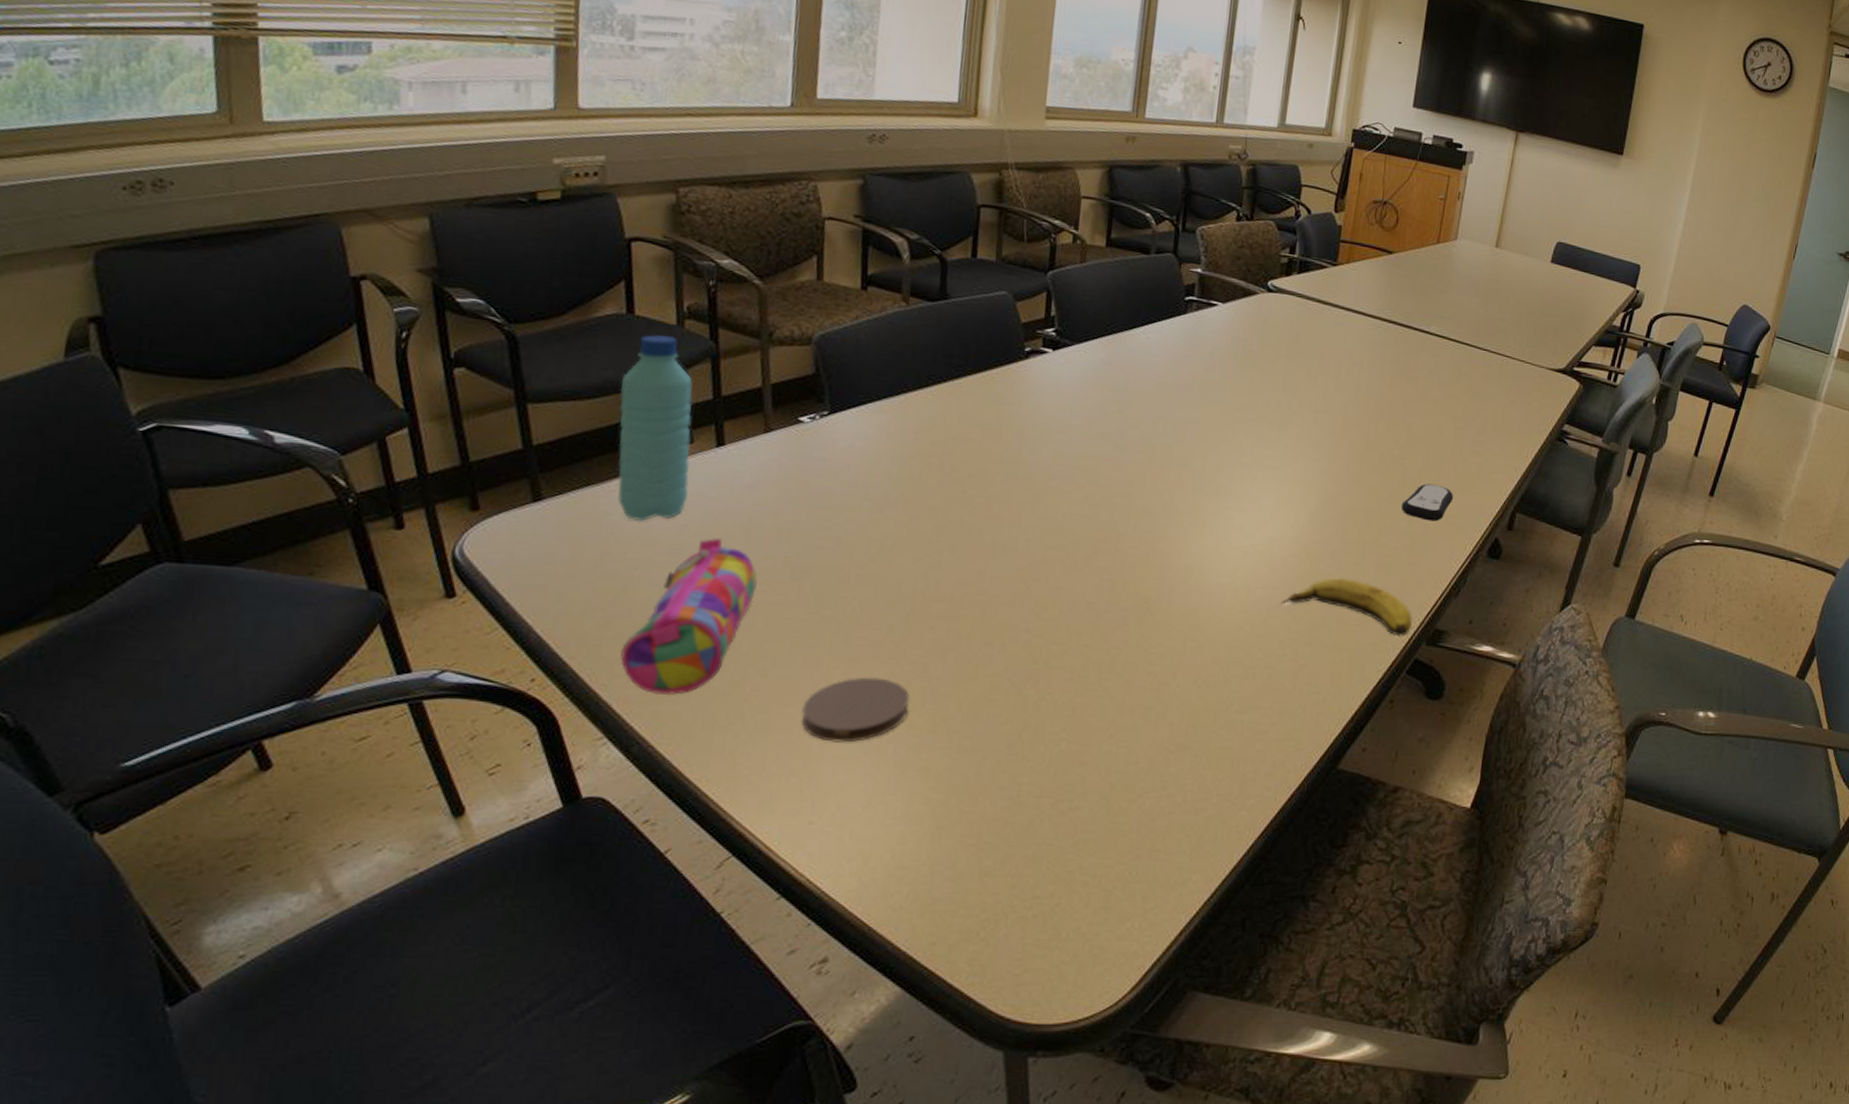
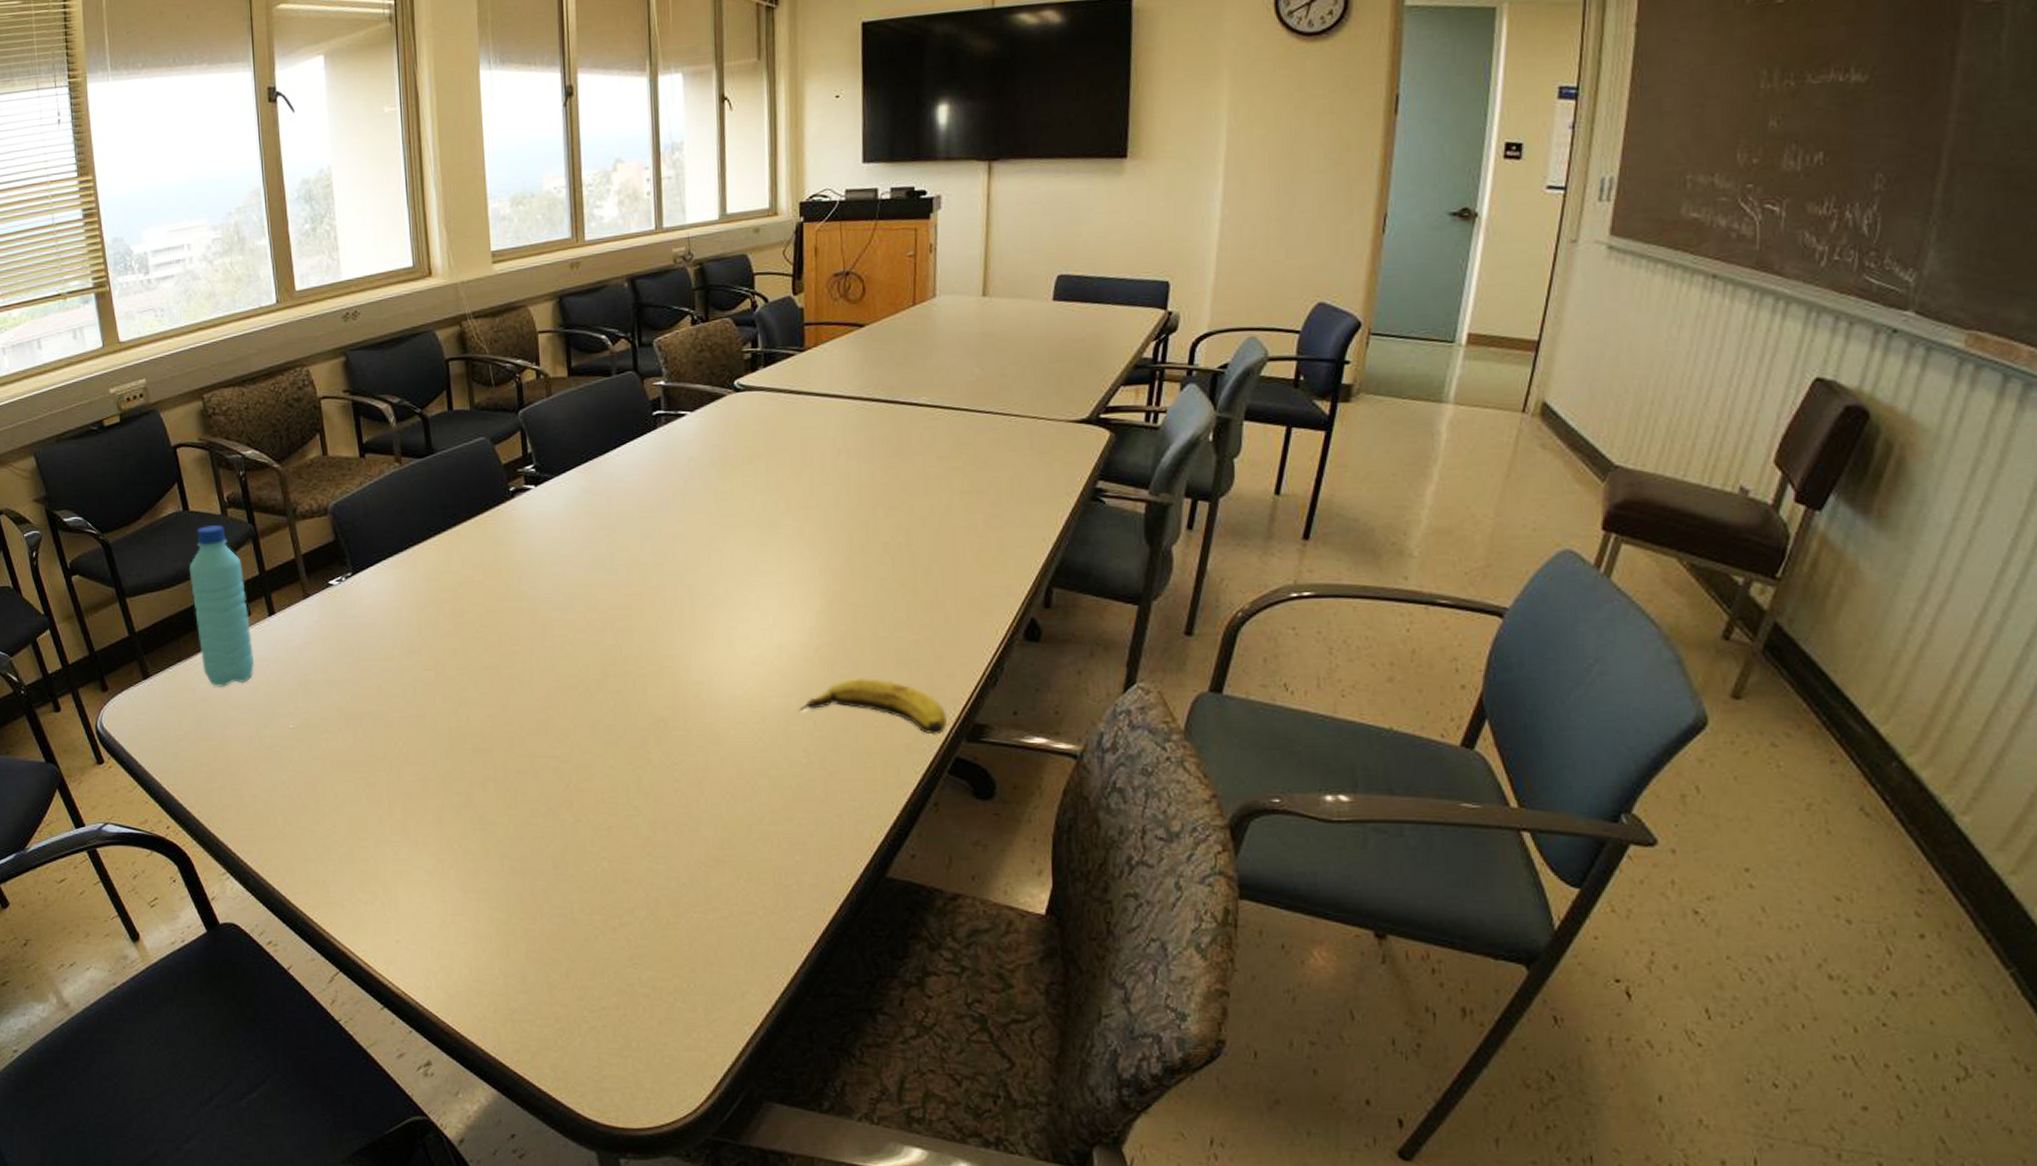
pencil case: present [620,537,757,696] -> none [227,695,320,835]
coaster: present [801,677,909,743] -> none [374,809,462,870]
remote control: present [1401,483,1453,522] -> none [915,568,974,608]

